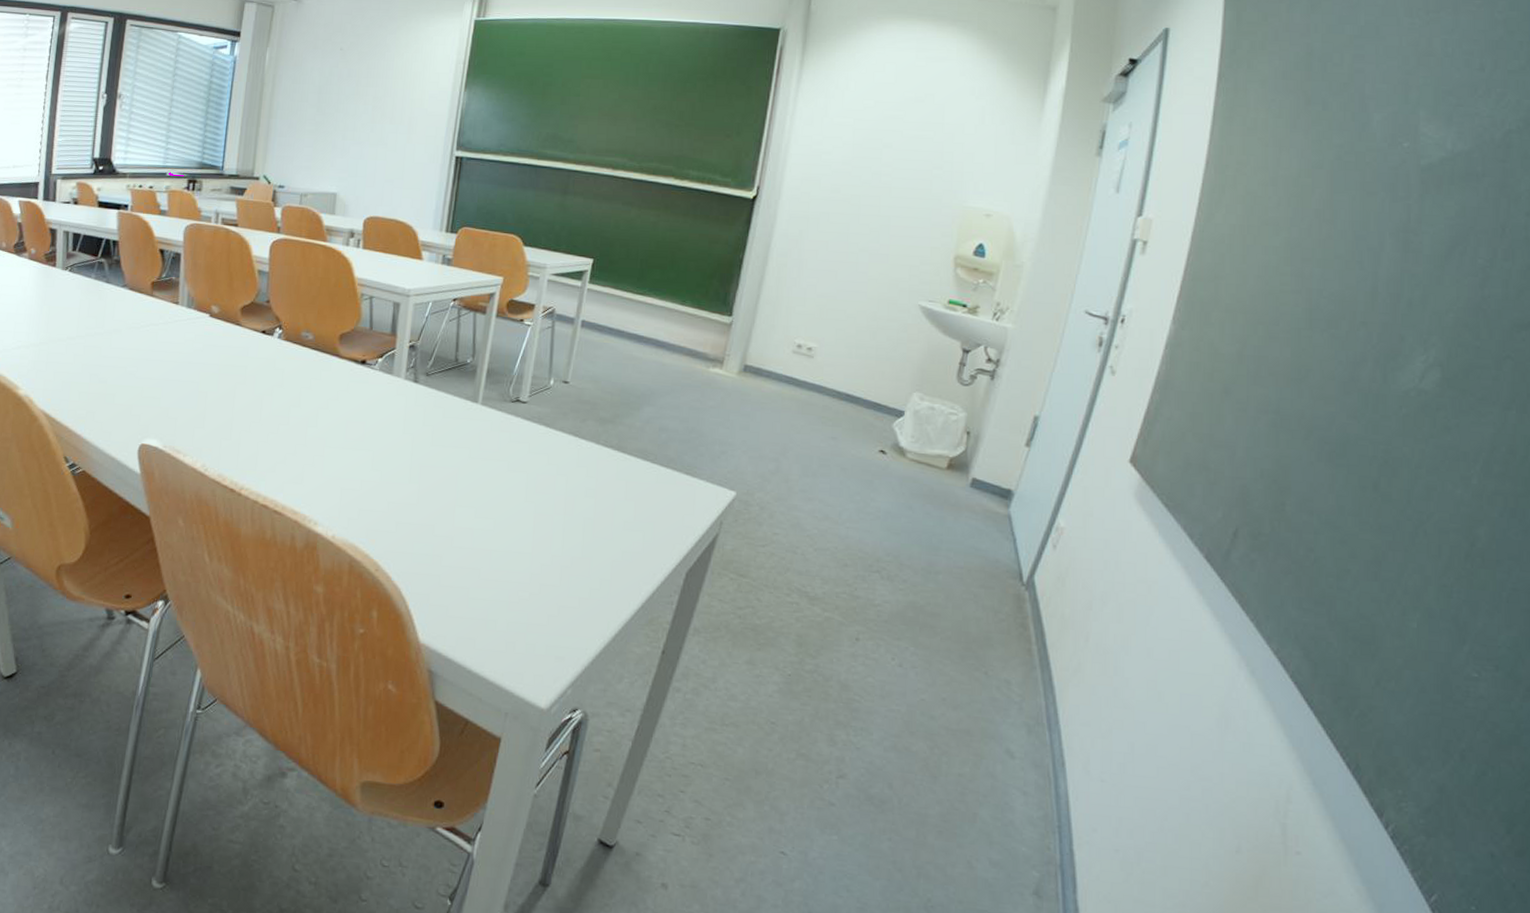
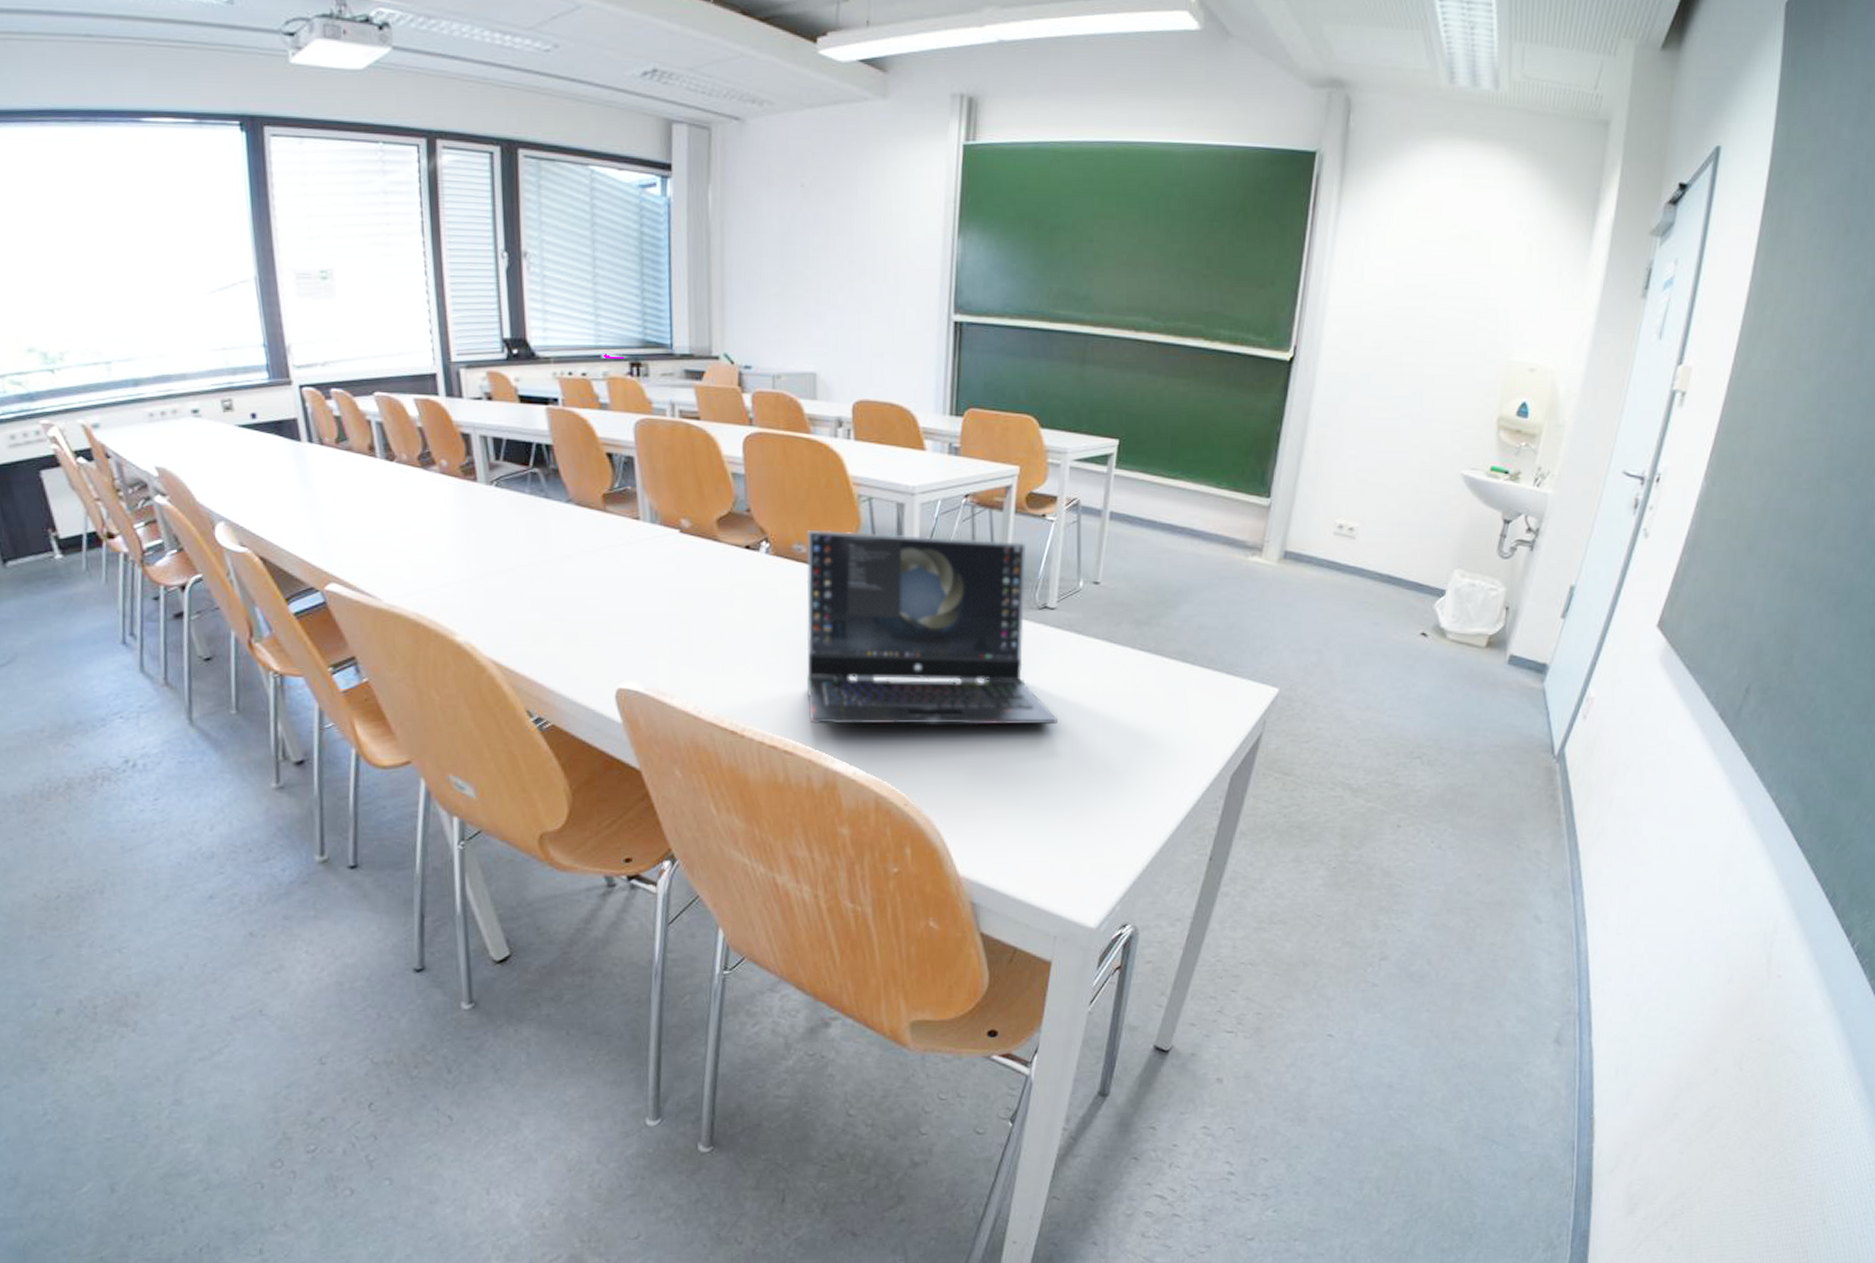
laptop computer: none [299,321,523,508] -> present [806,531,1059,725]

